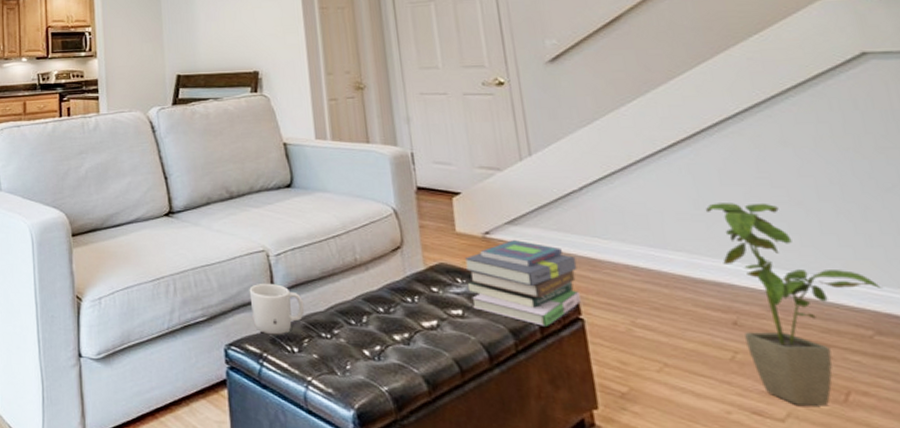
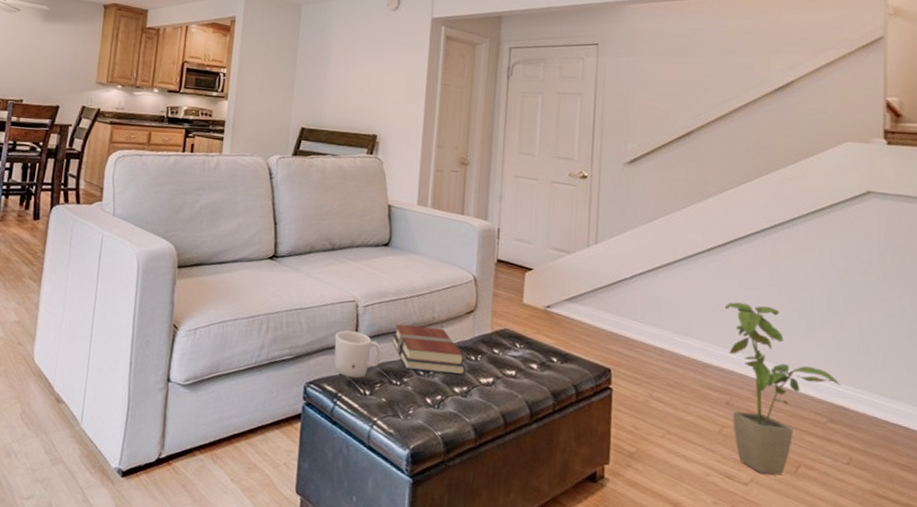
books: none [312,270,404,321] -> present [392,324,466,375]
books: present [465,240,581,328] -> none [523,315,616,393]

